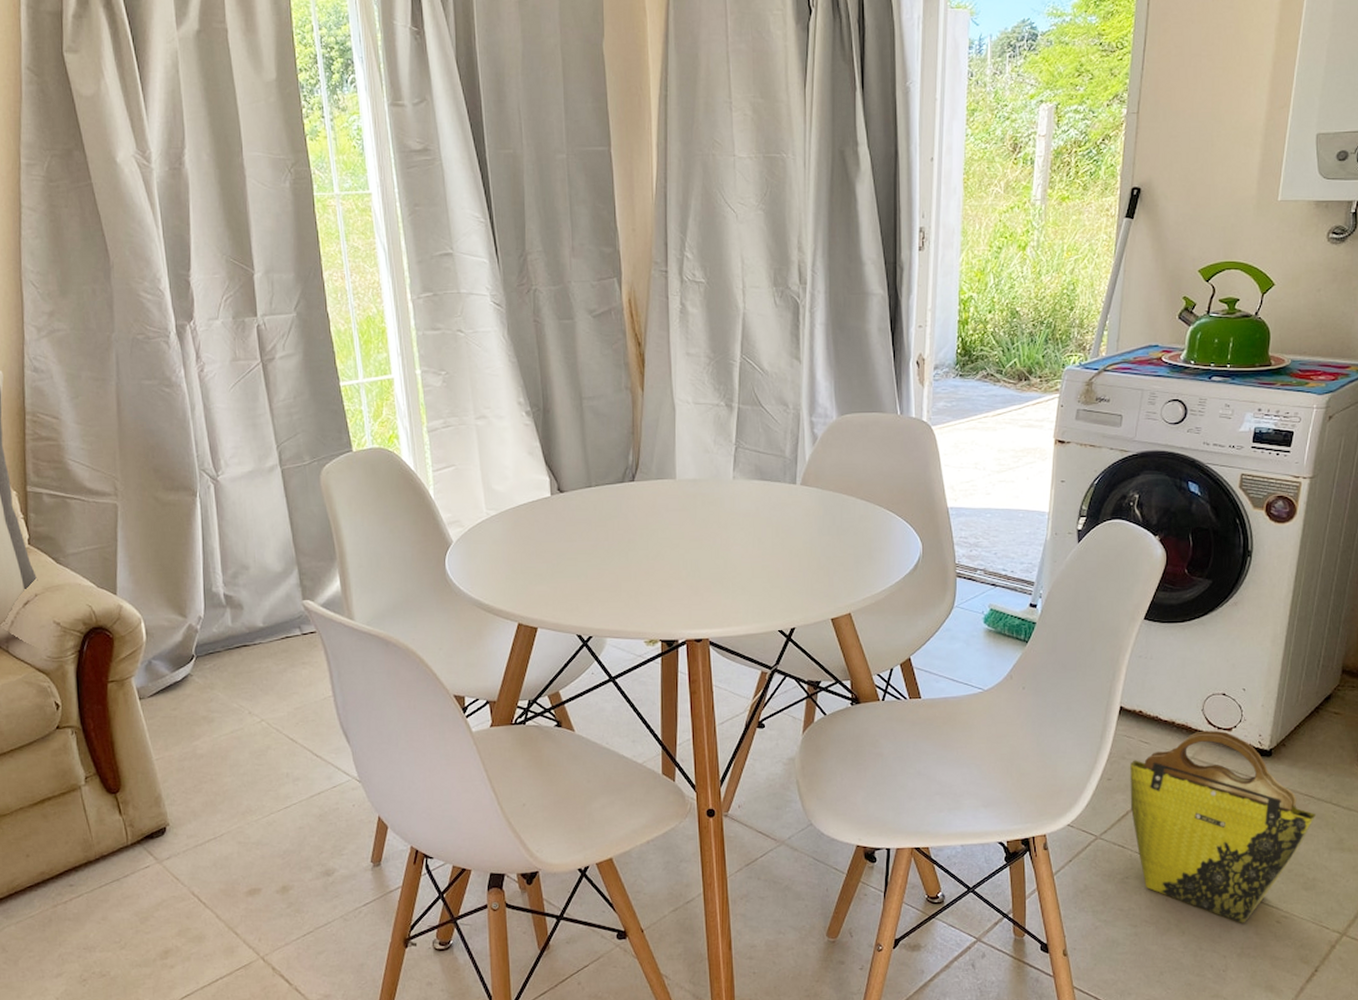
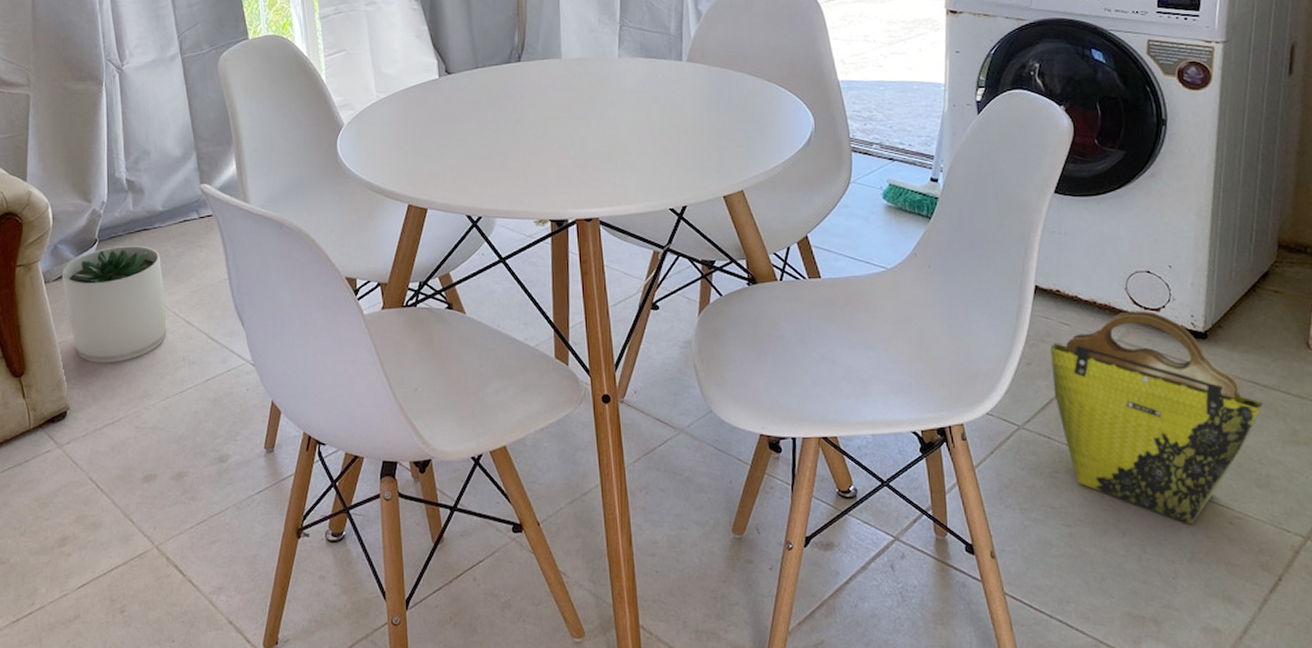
planter: none [157,662,270,780] -> present [61,246,167,363]

